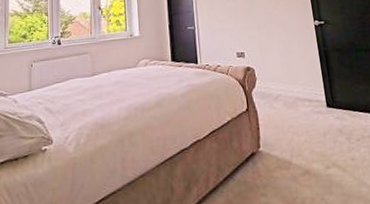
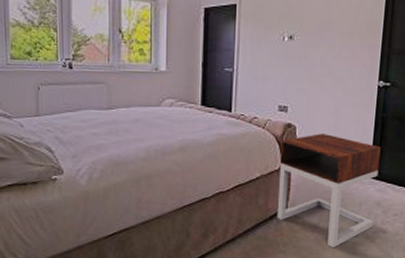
nightstand: none [244,72,342,184] -> present [276,134,381,249]

